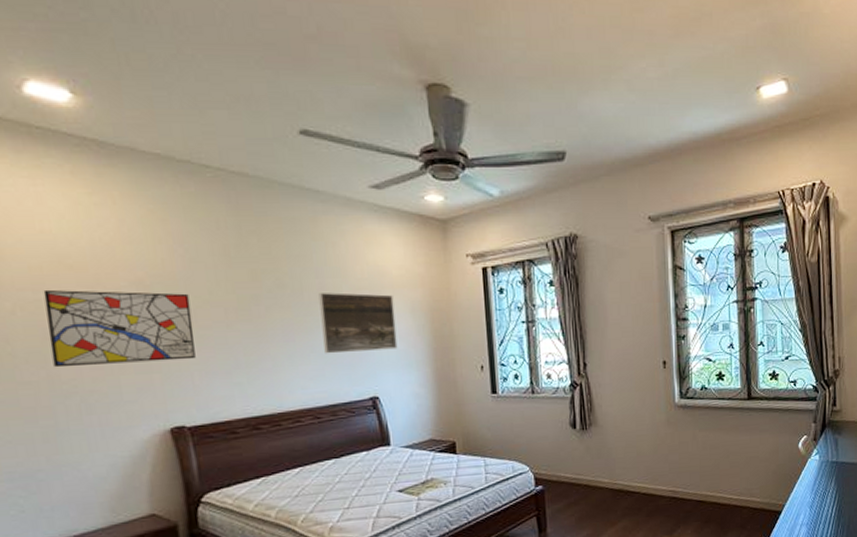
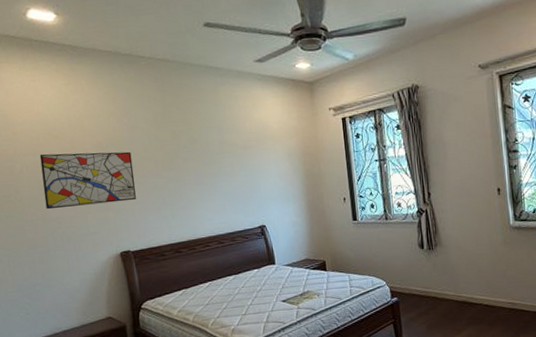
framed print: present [318,292,398,354] -> none [220,144,279,193]

